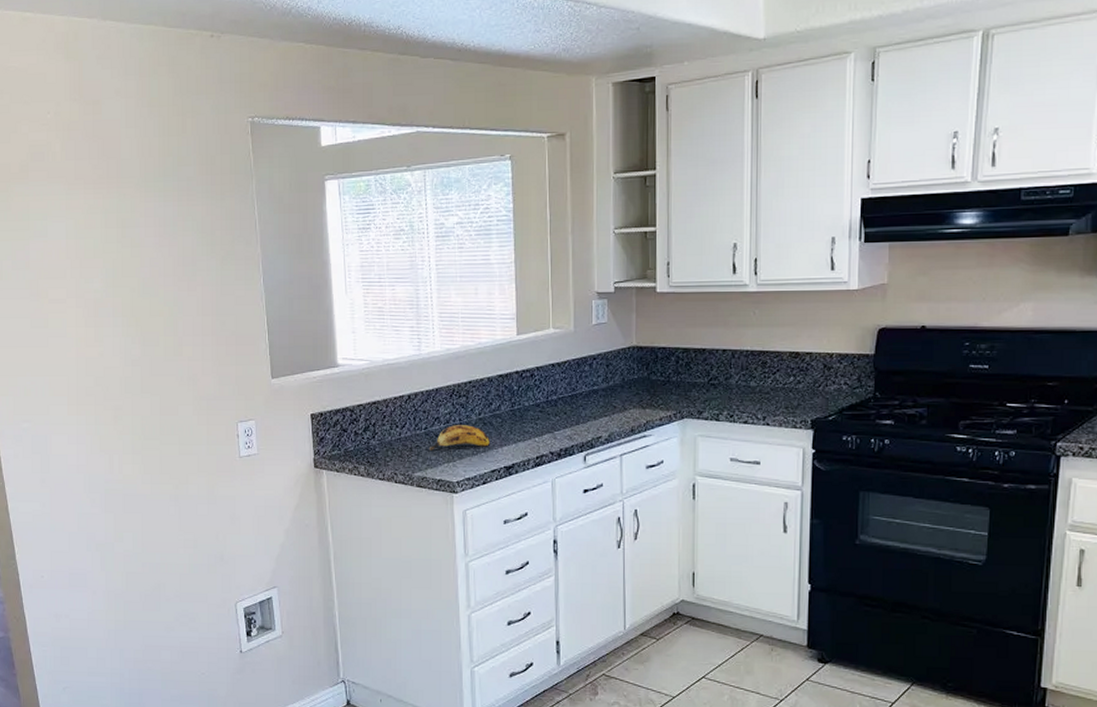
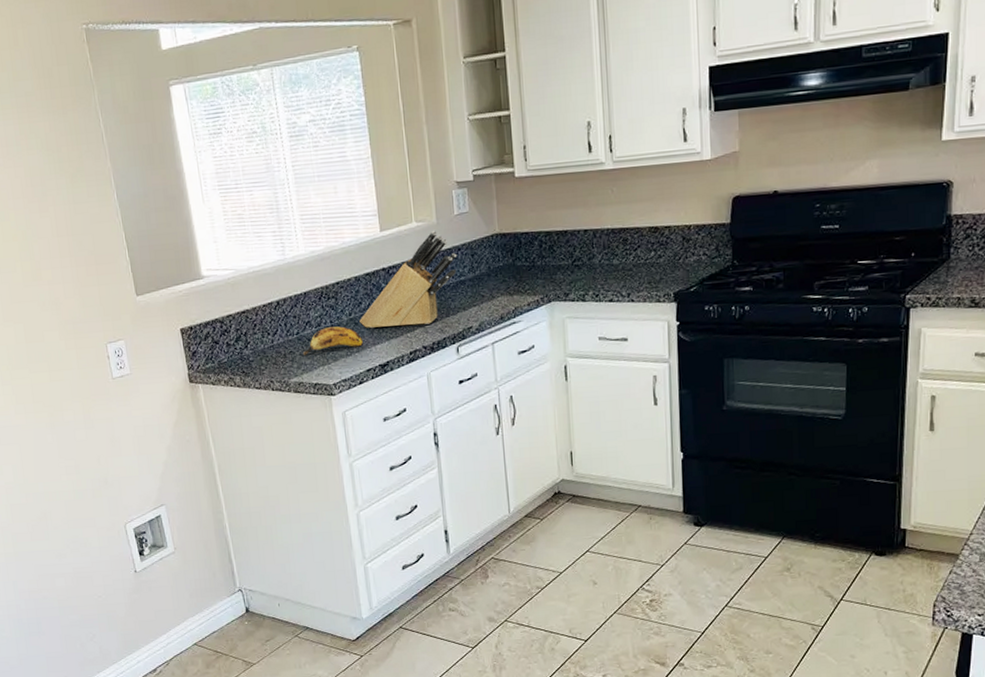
knife block: none [488,337,592,430] -> present [359,230,457,329]

